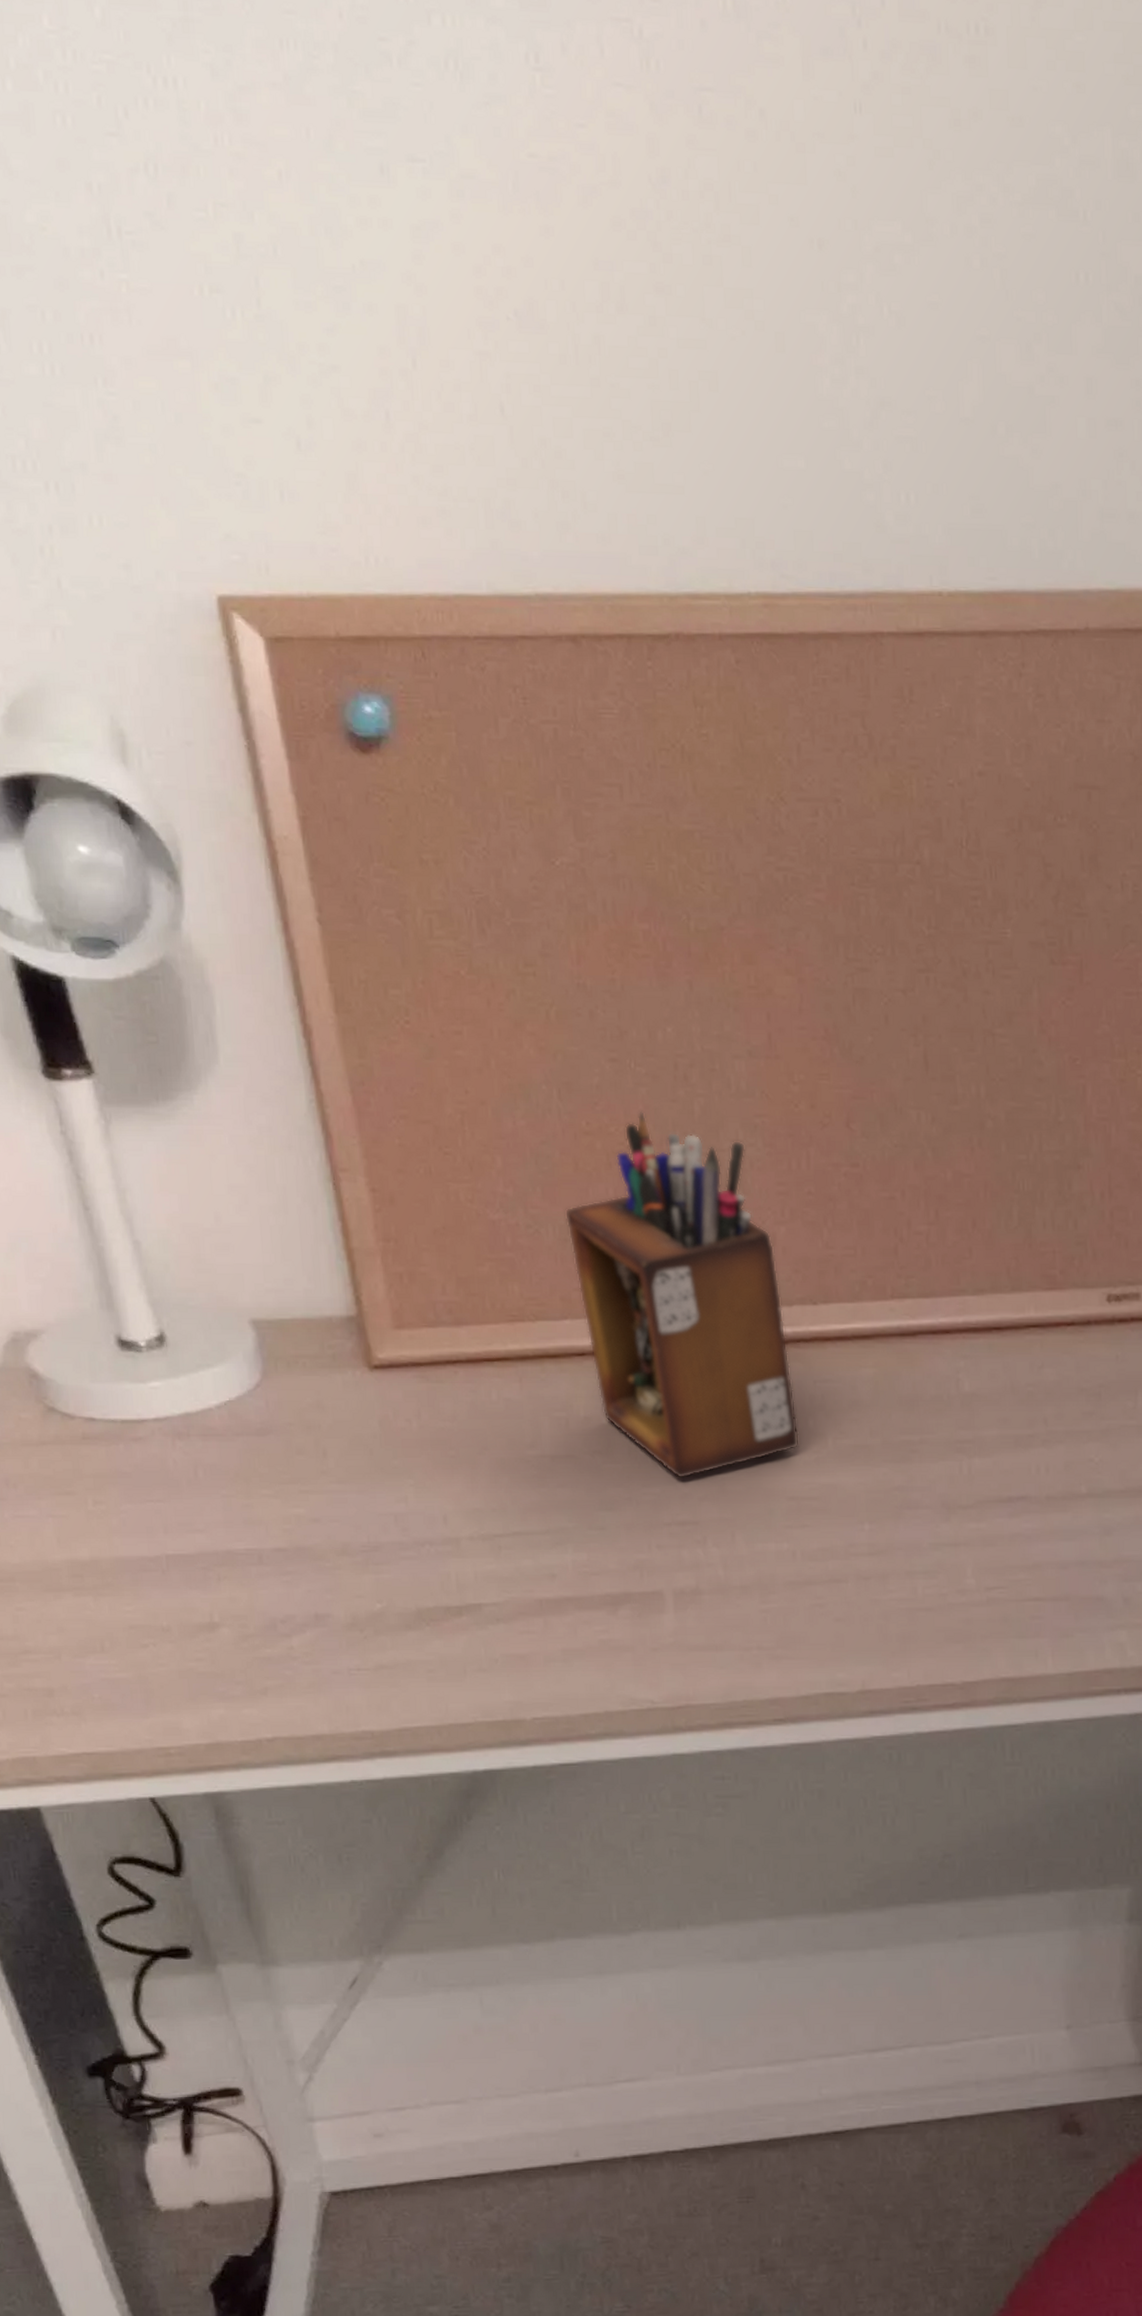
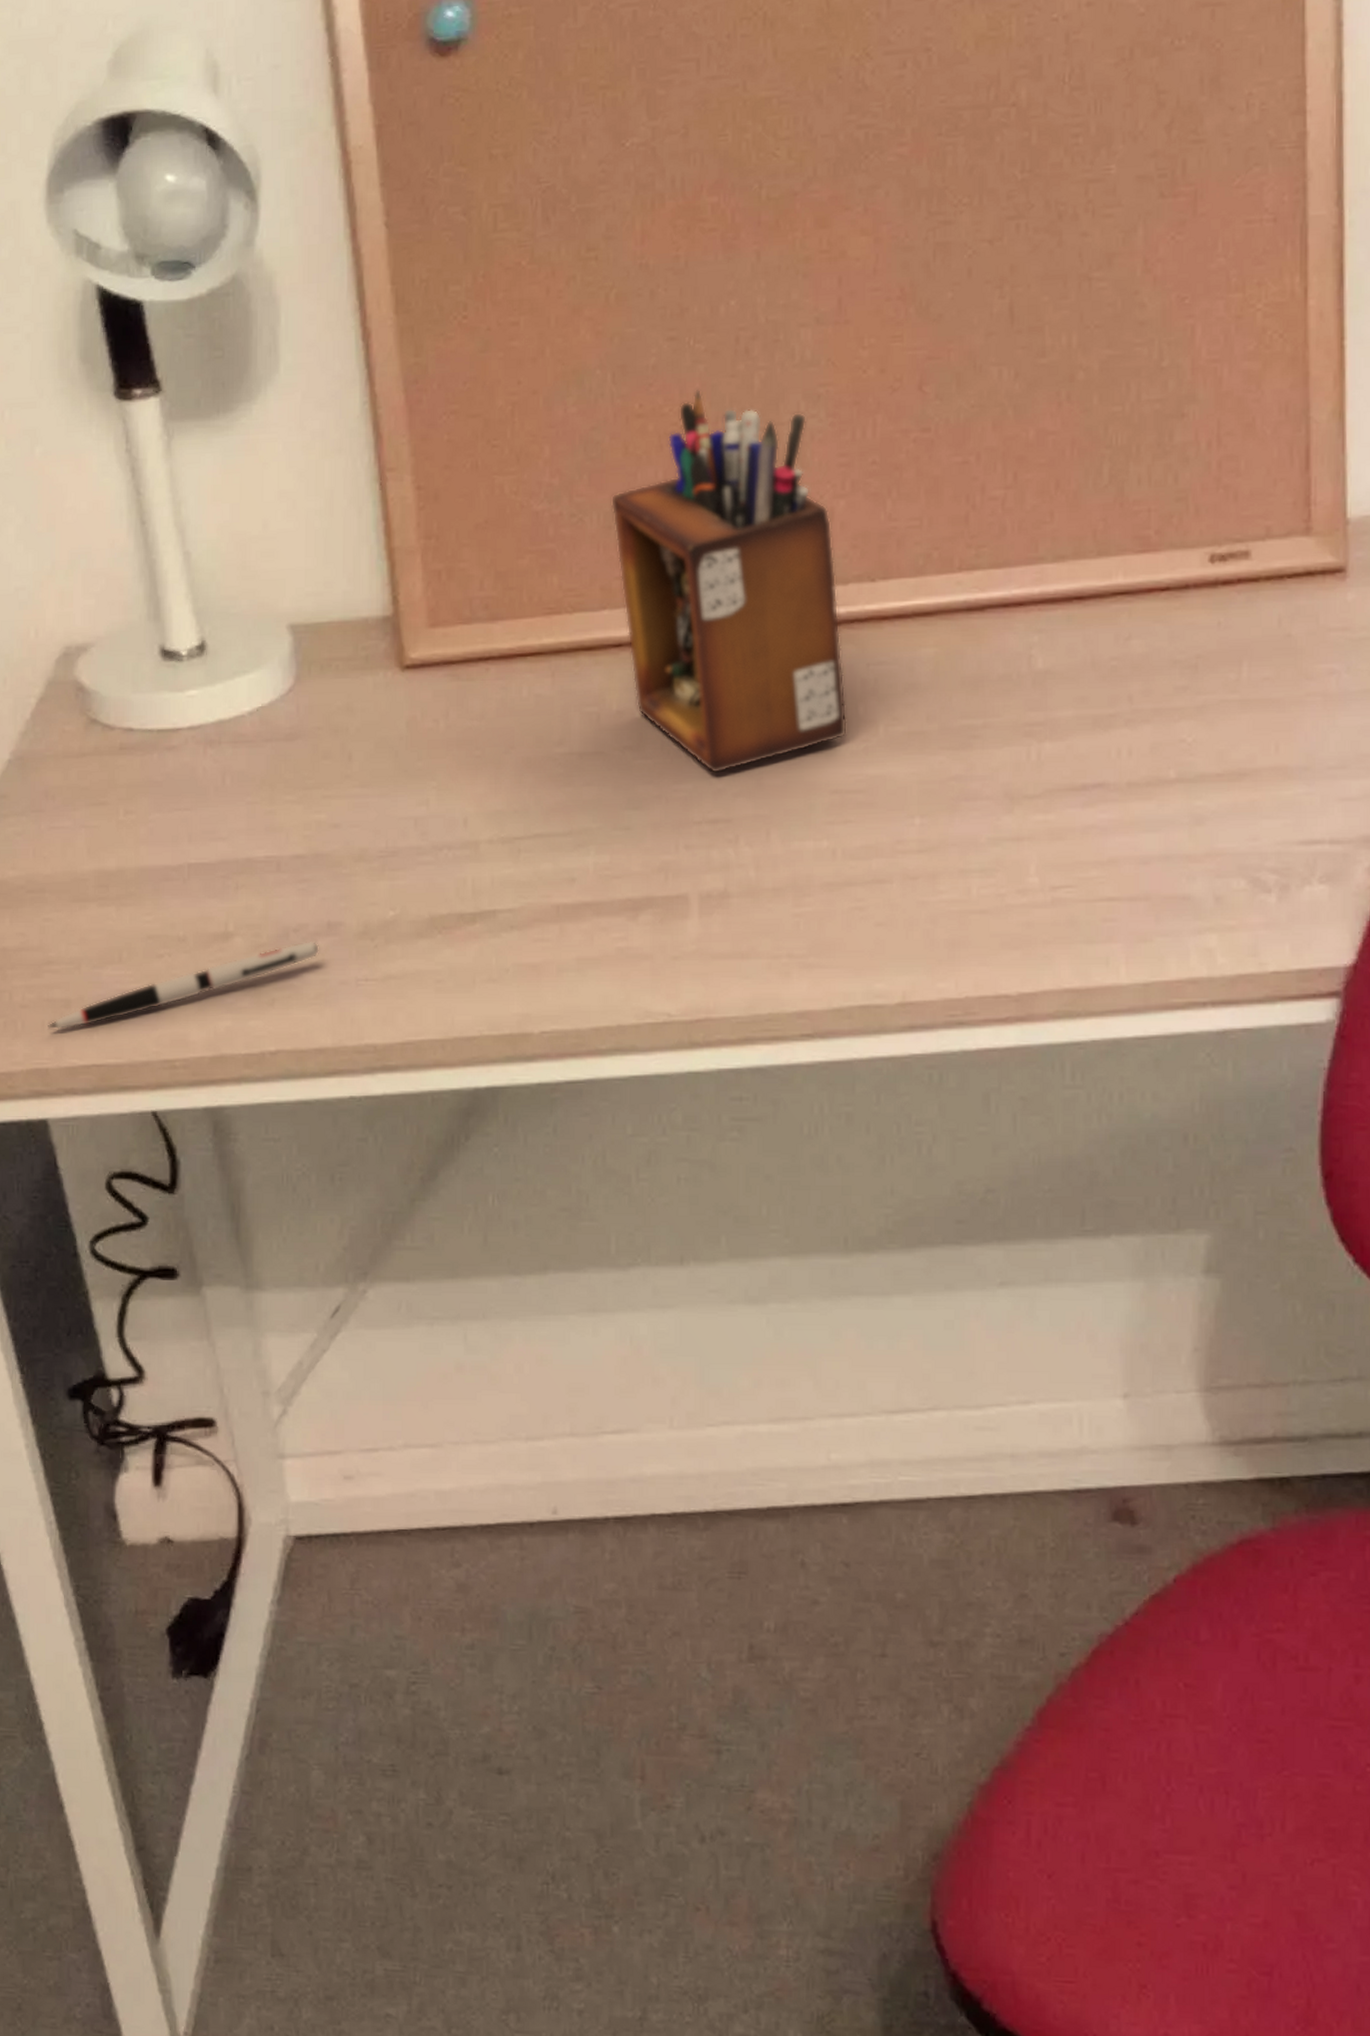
pen: none [31,1631,310,1719] -> present [48,940,320,1030]

